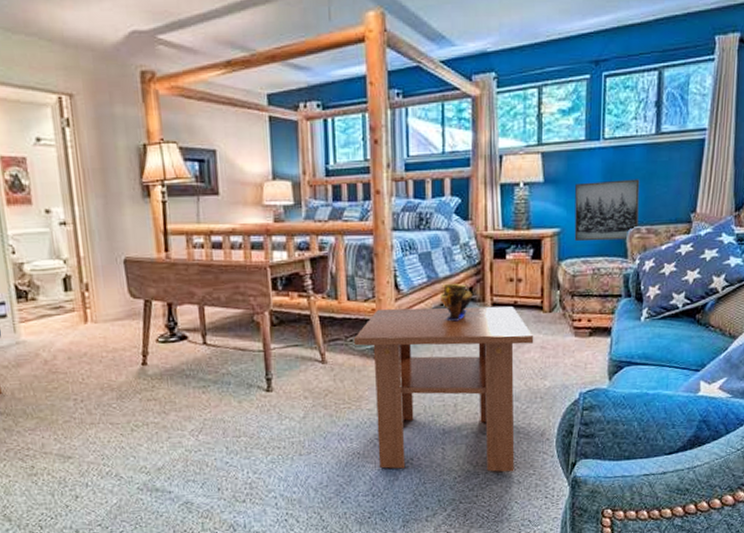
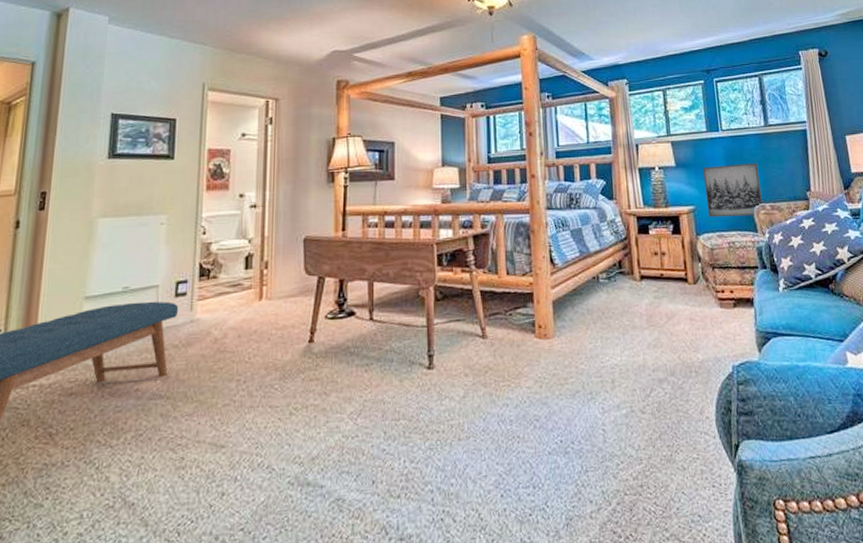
coffee table: present [354,306,534,472] -> none [513,278,683,457]
decorative bowl: present [440,284,472,321] -> none [592,258,622,294]

